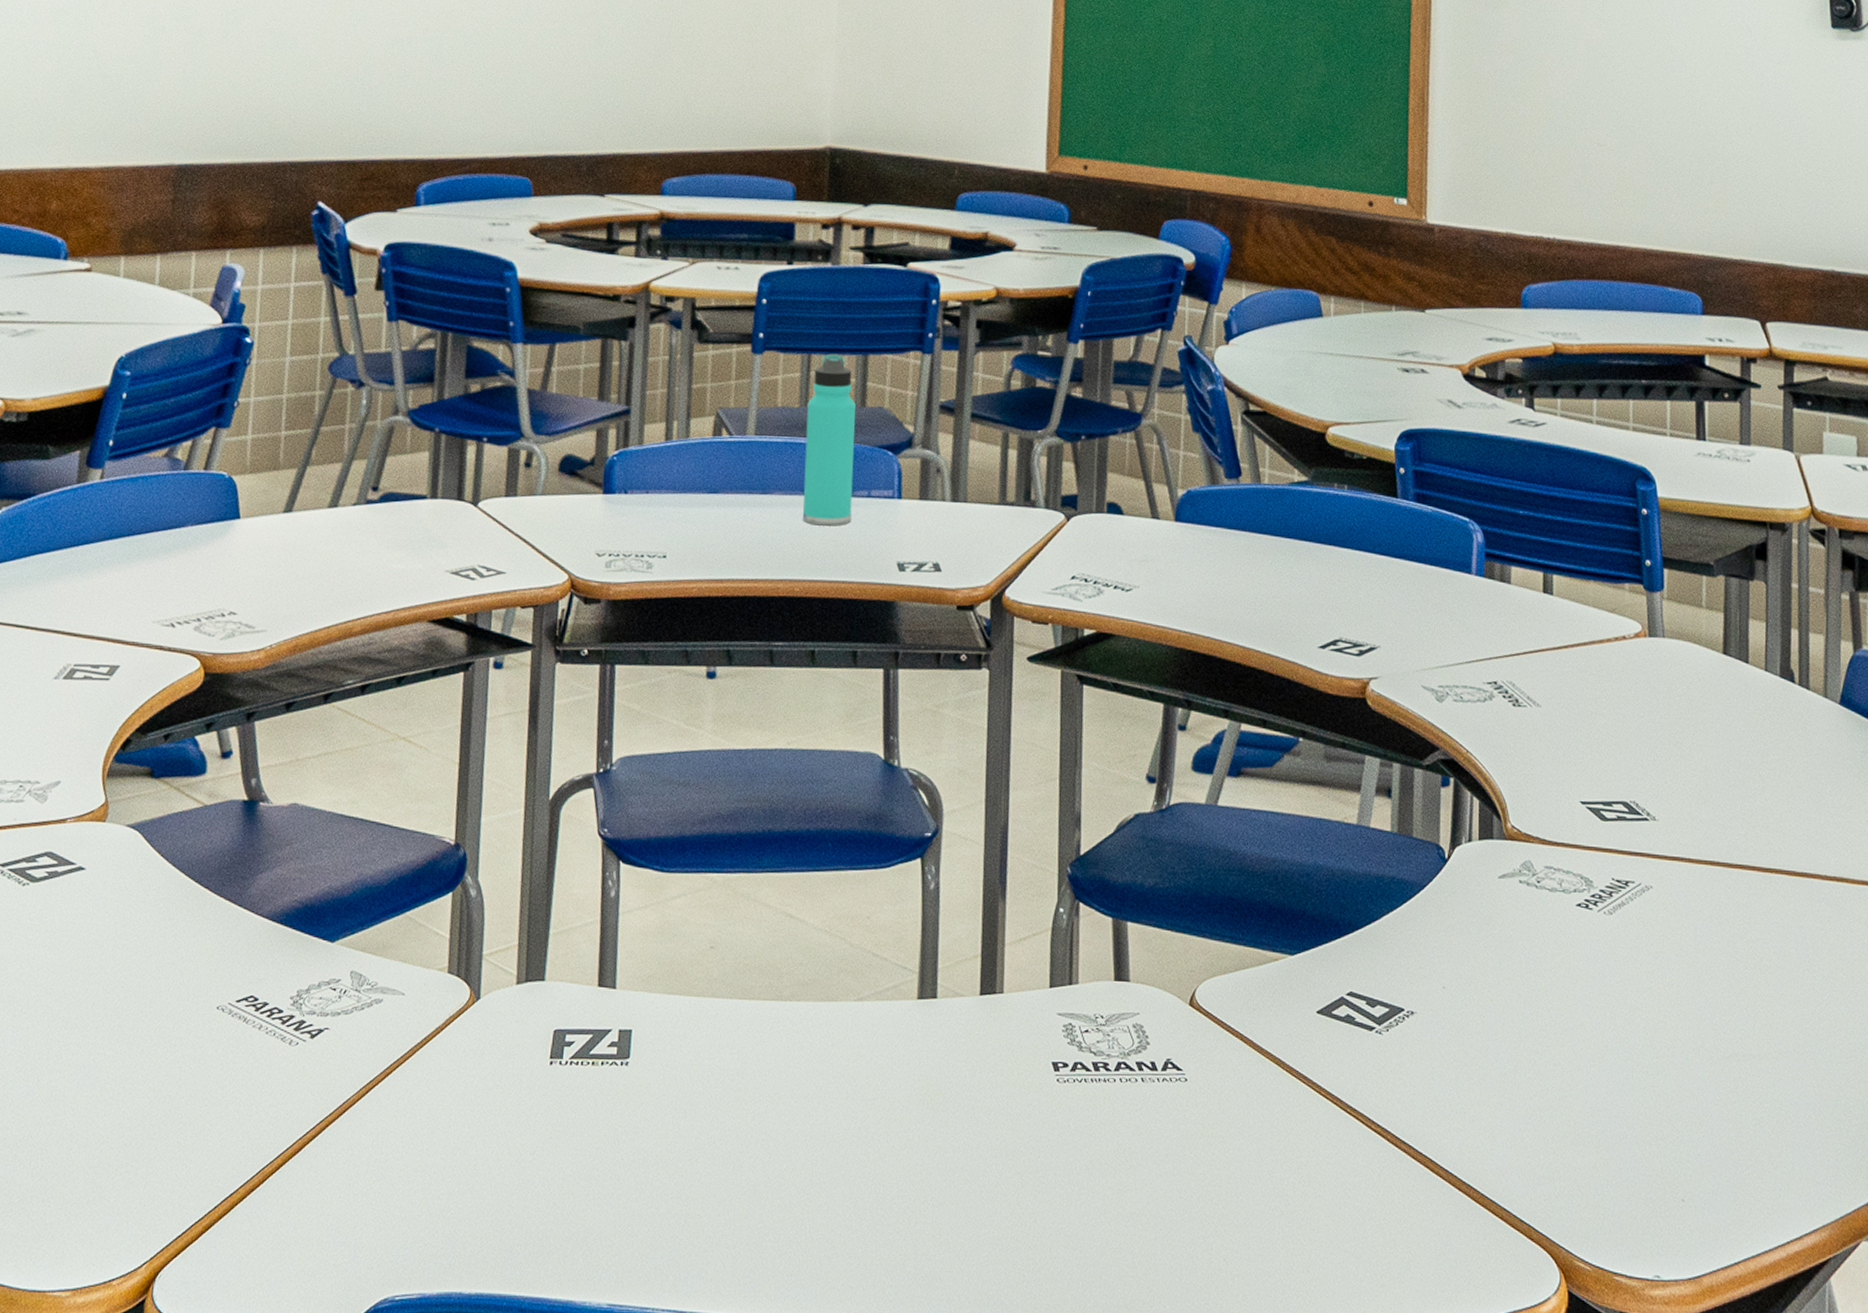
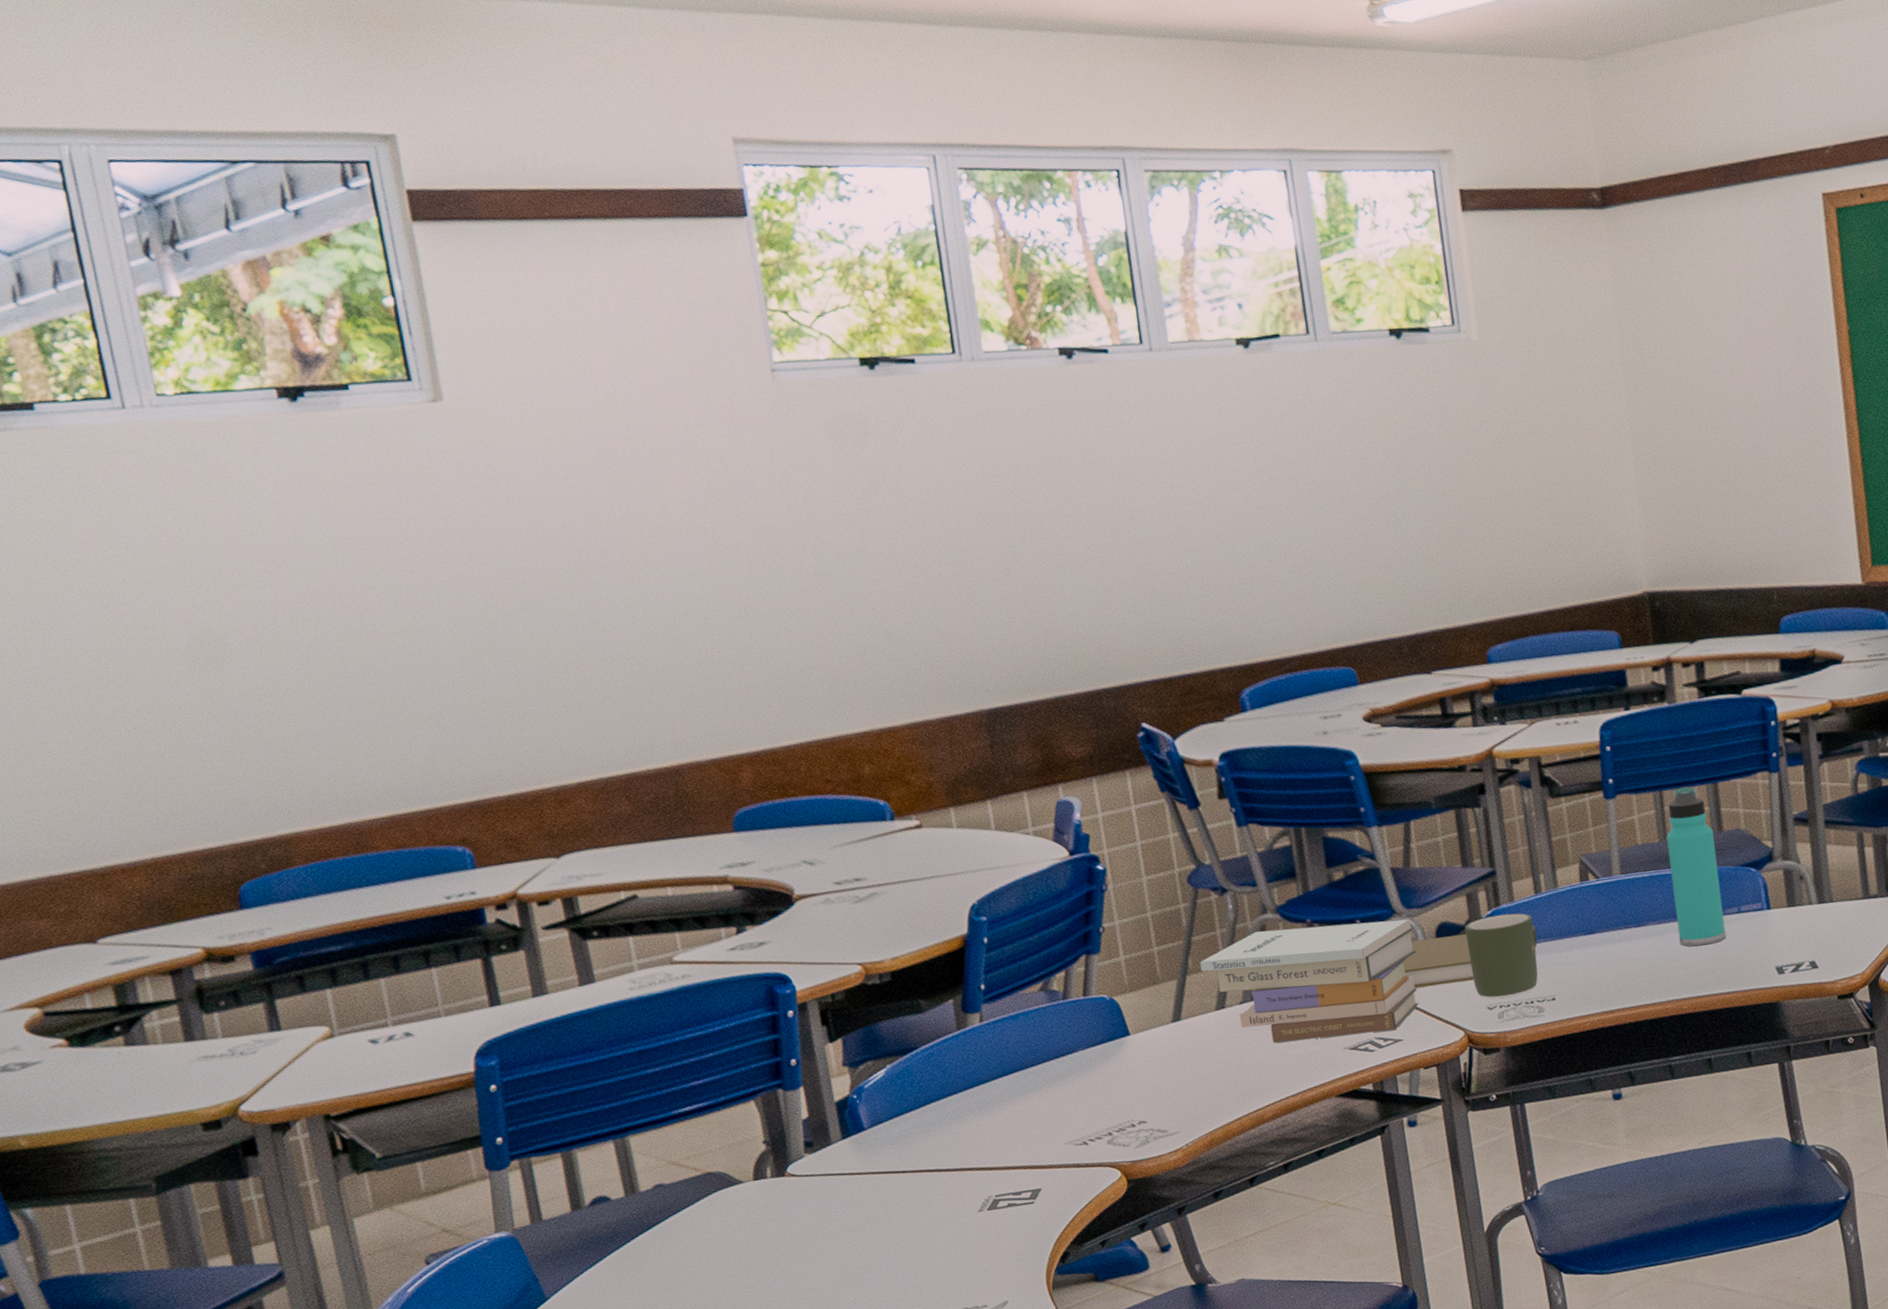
books: none [322,431,538,560] -> present [1200,919,1419,1043]
book: none [520,469,660,521] -> present [1403,924,1537,988]
mug: none [587,456,658,547] -> present [1465,913,1538,1000]

